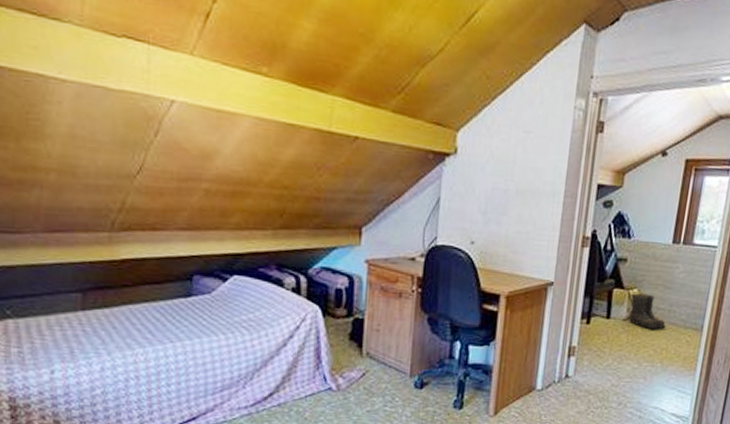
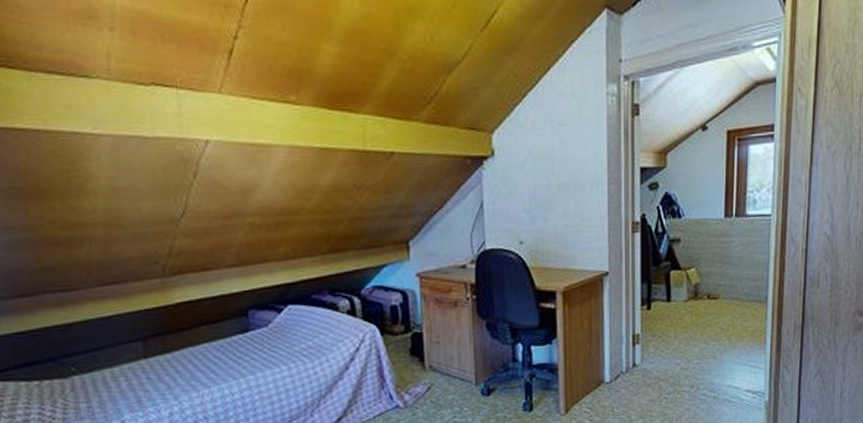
boots: present [628,293,666,330] -> none [689,271,729,308]

